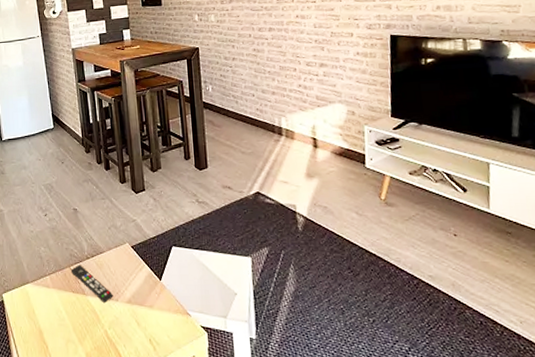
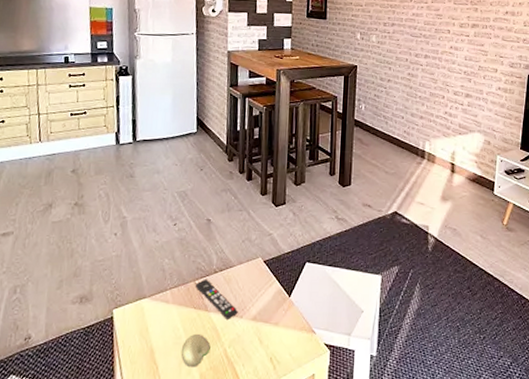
decorative egg: none [66,317,92,347] -> present [180,335,211,368]

